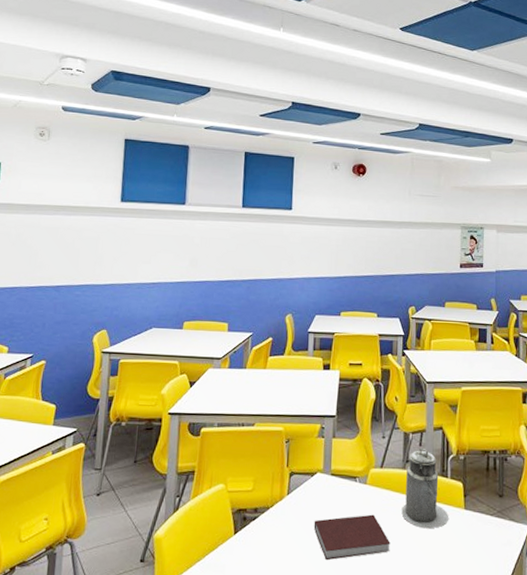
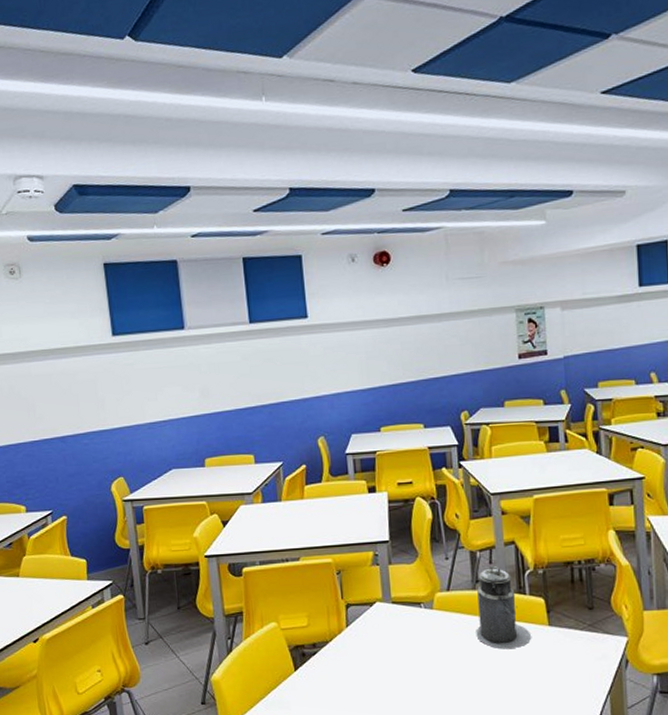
notebook: present [313,514,390,561] -> none [379,639,468,689]

